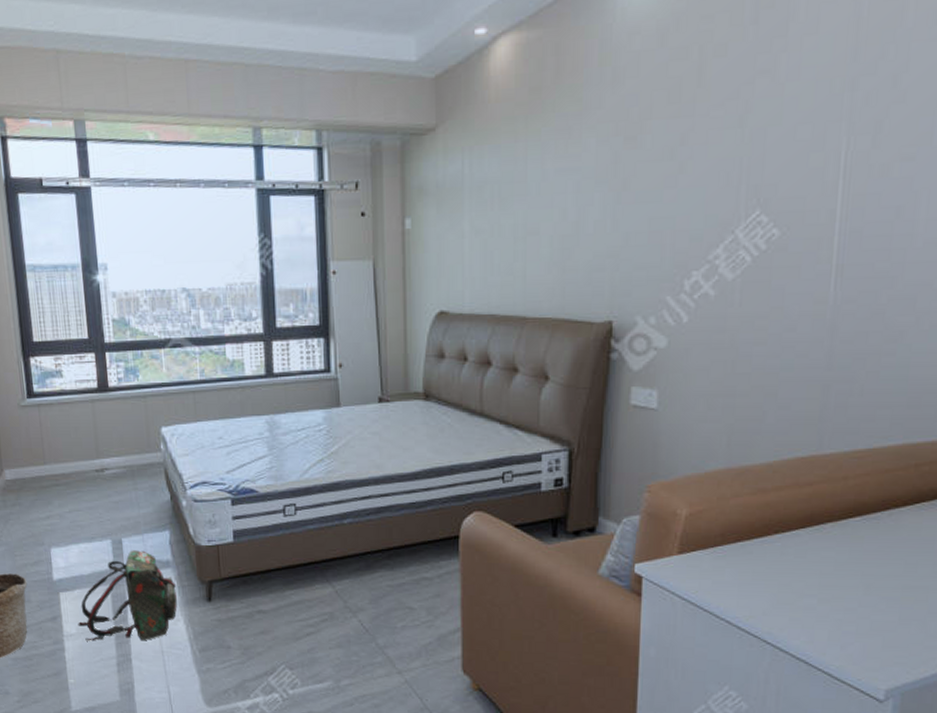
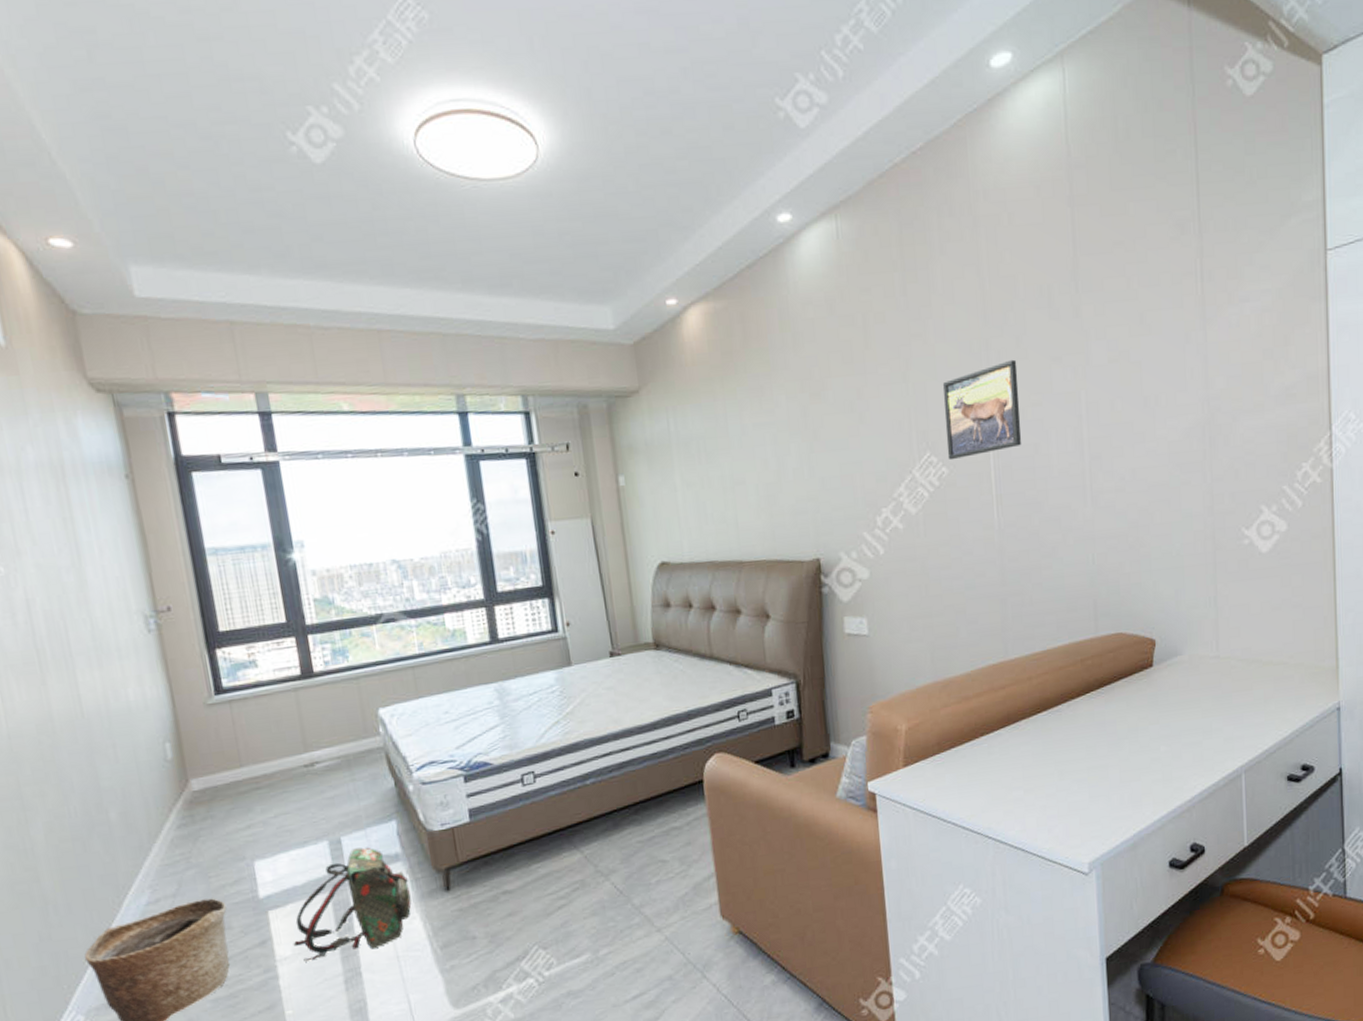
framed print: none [781,103,890,221] -> present [942,359,1022,460]

